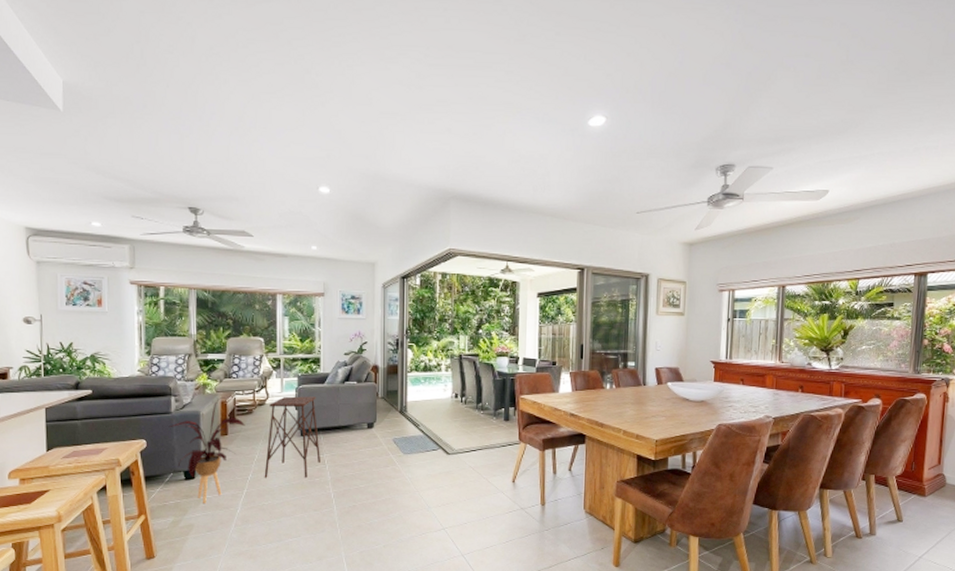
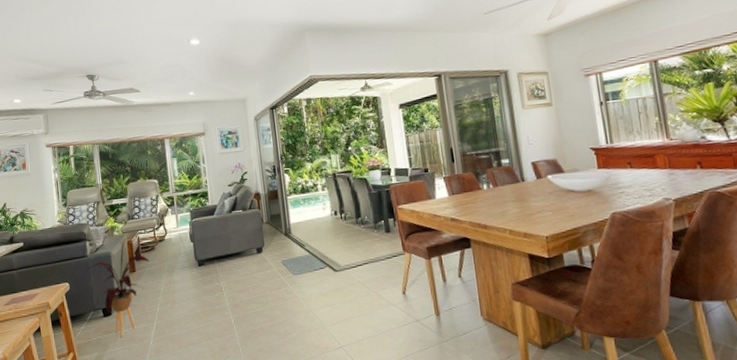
side table: present [264,396,322,478] -> none [168,228,219,309]

